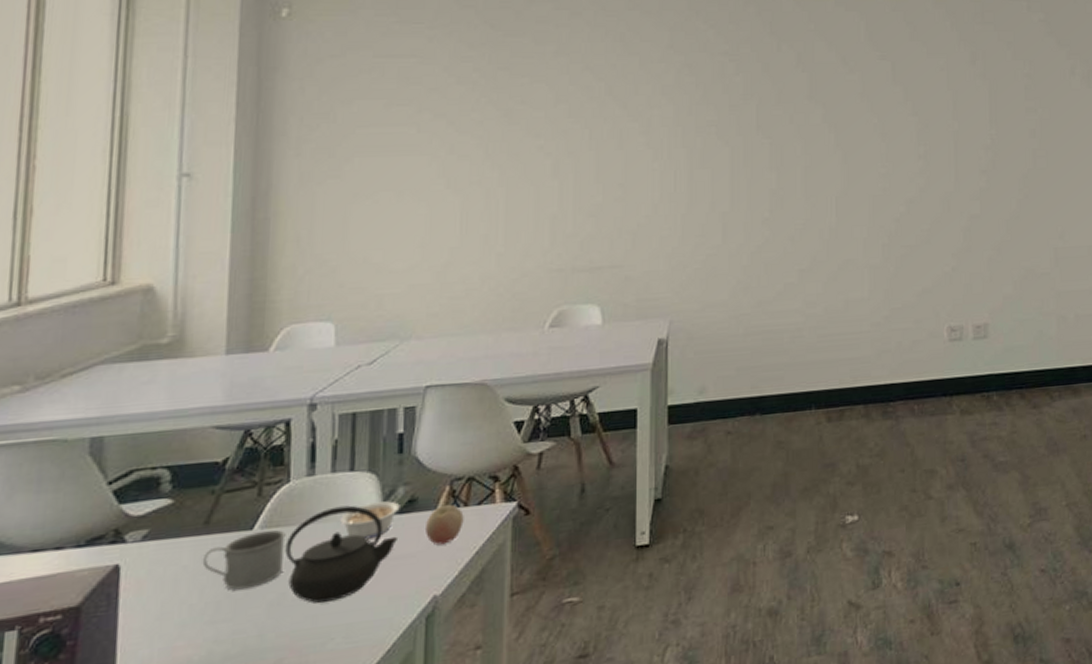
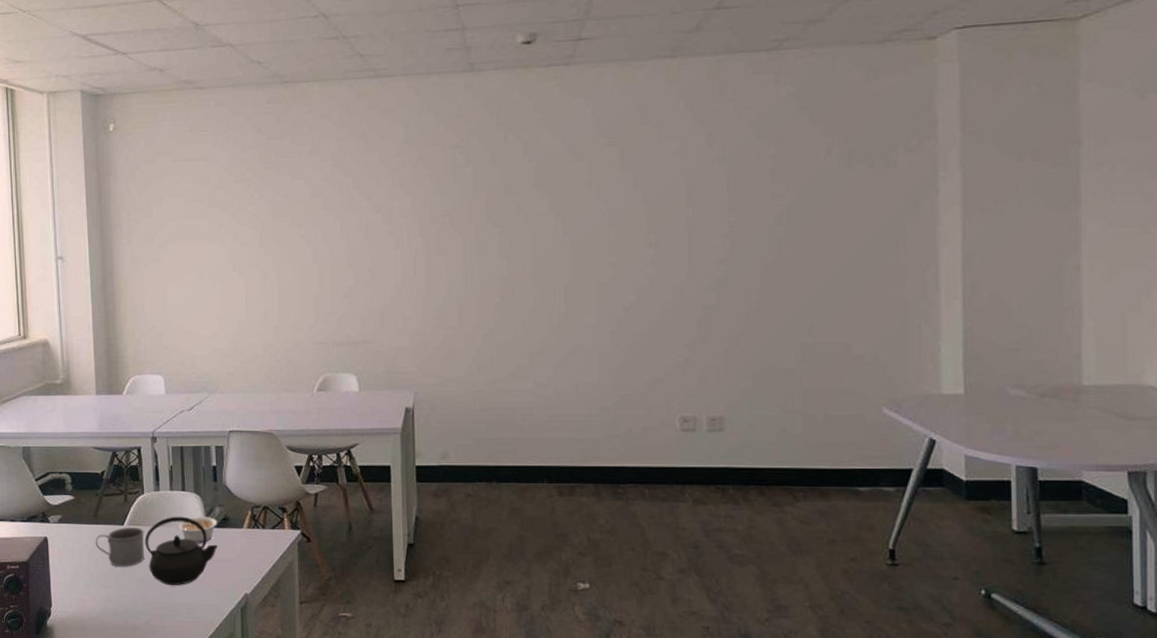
fruit: present [426,504,464,545] -> none [236,525,263,556]

